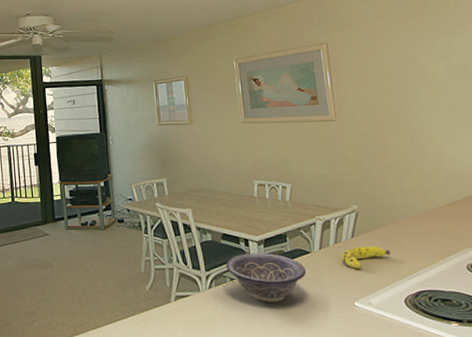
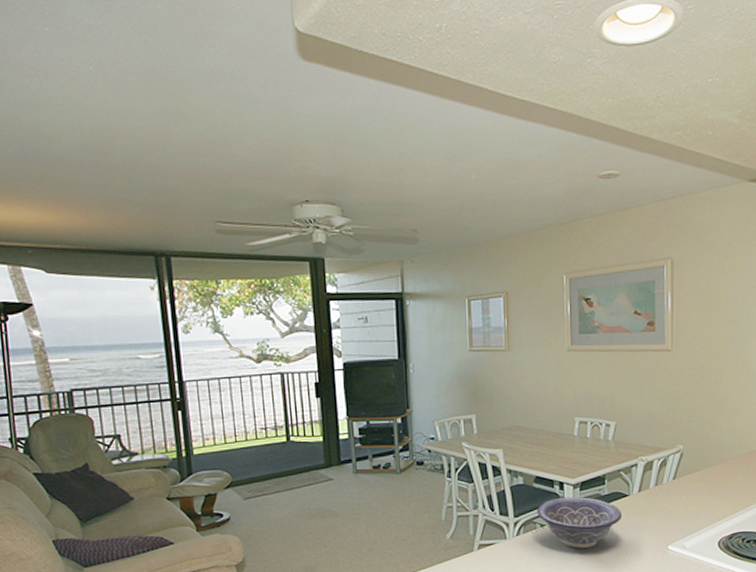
fruit: present [342,246,390,269] -> none [661,487,710,512]

